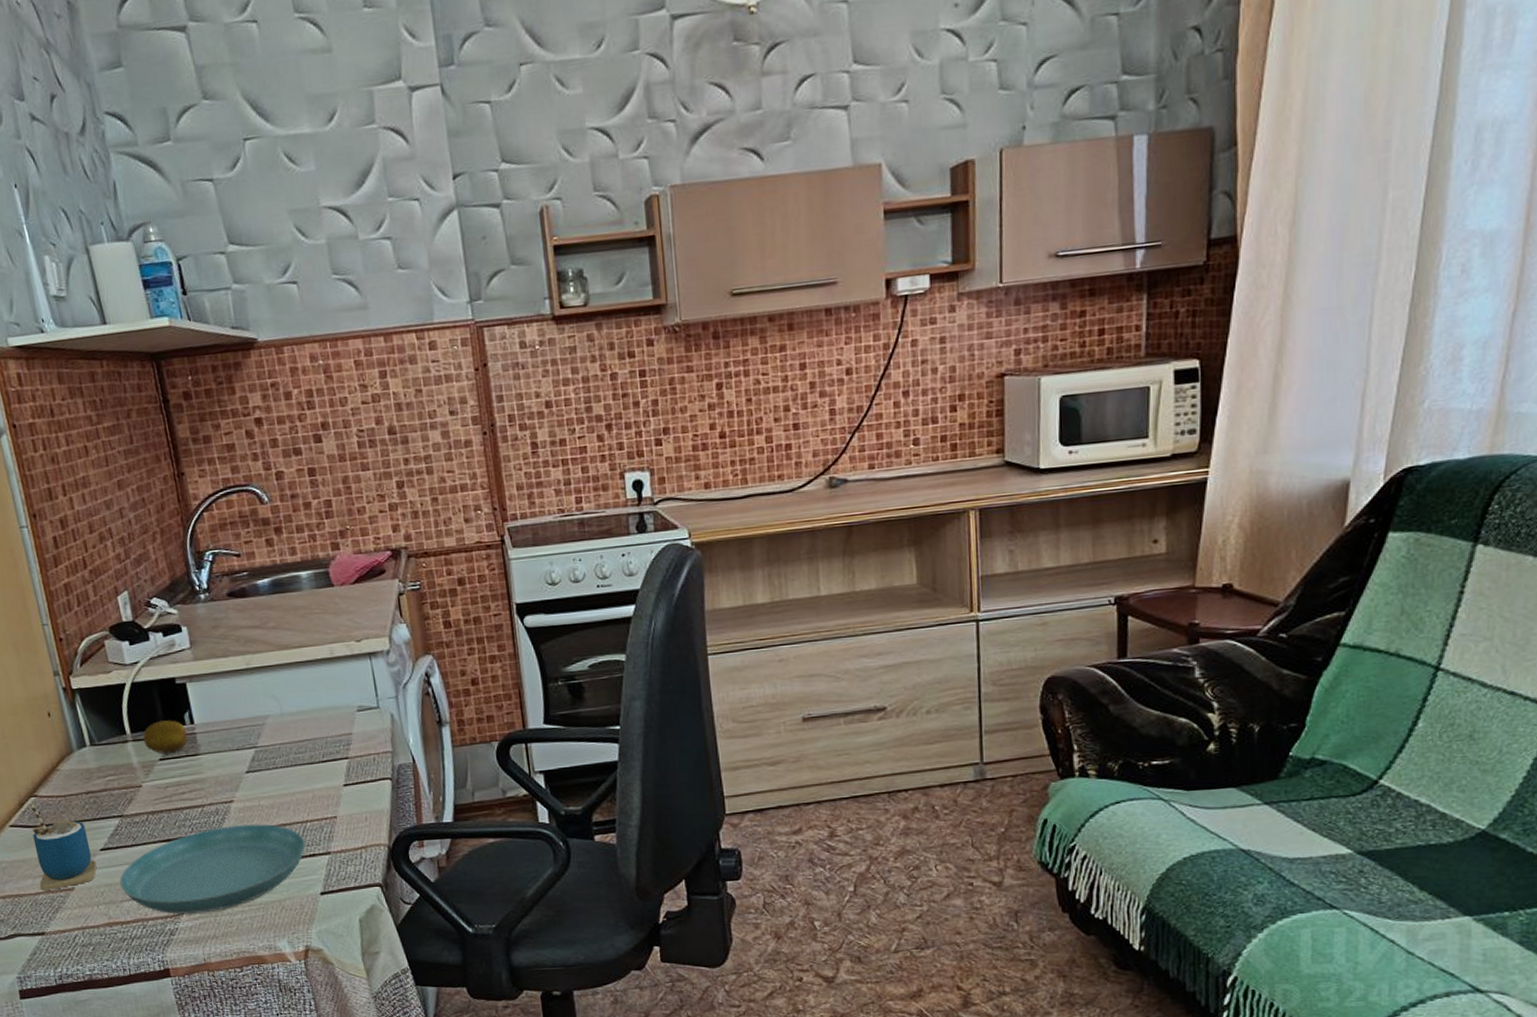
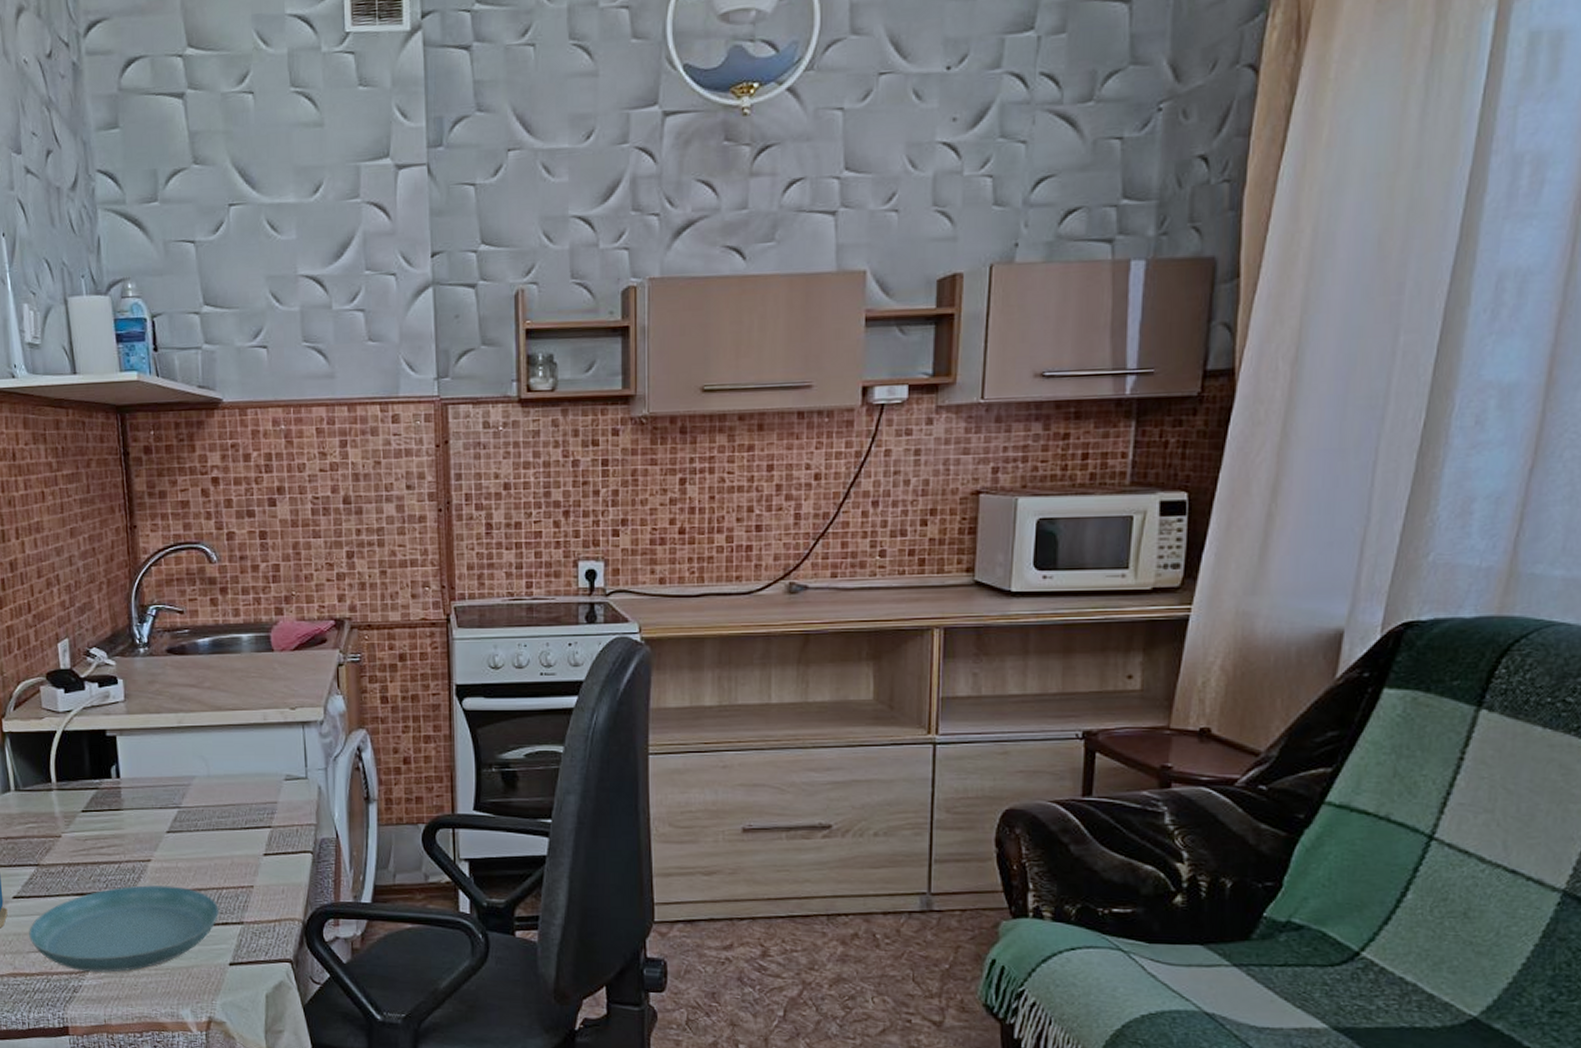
fruit: present [143,720,188,754] -> none [68,772,113,805]

